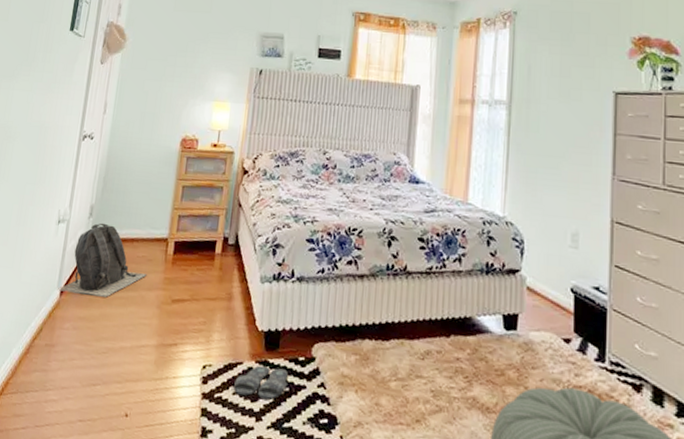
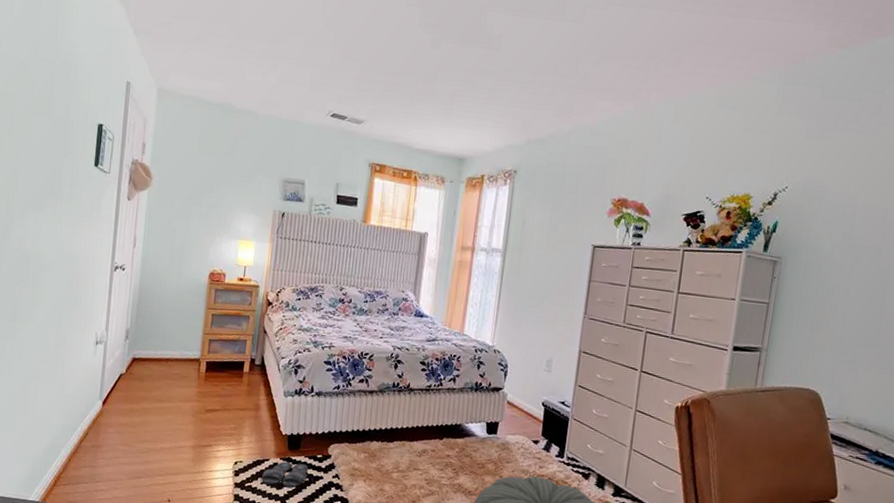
backpack: present [57,222,147,298] -> none [99,344,182,408]

